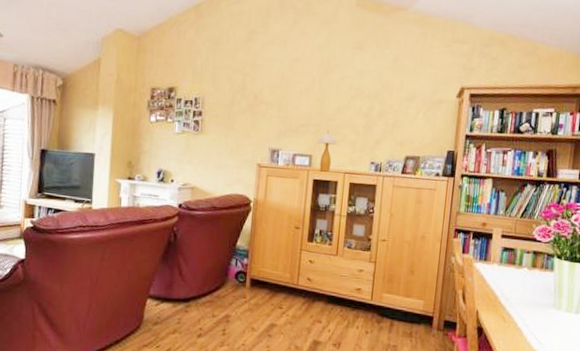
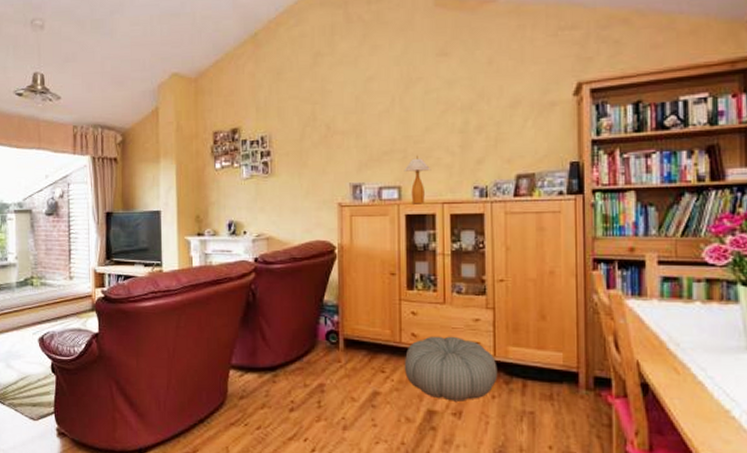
pouf: none [298,281,373,335] -> present [404,336,498,402]

